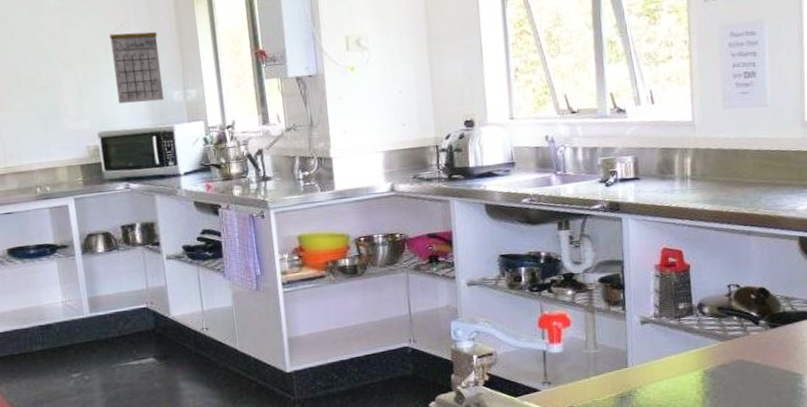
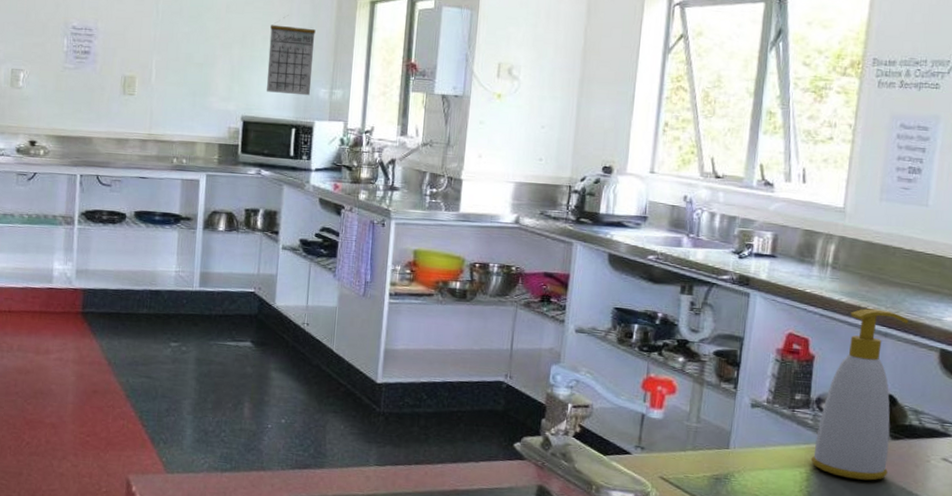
soap bottle: none [702,210,772,373] -> present [810,308,909,481]

